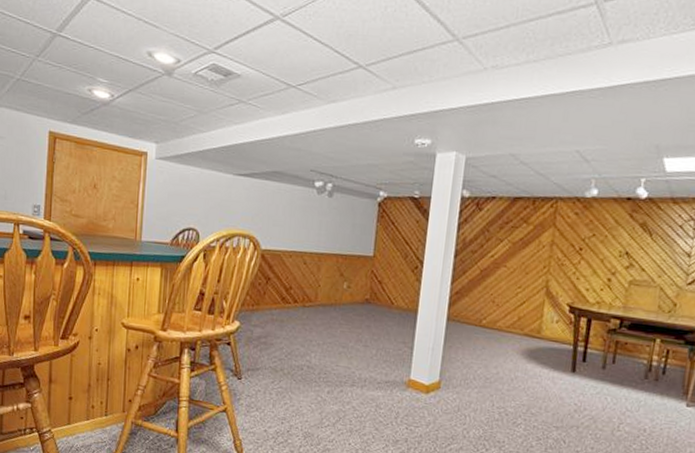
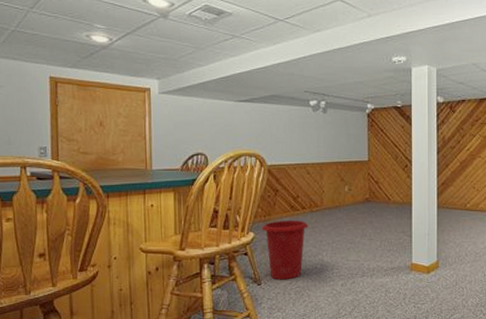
waste bin: none [247,312,300,378] -> present [261,220,309,280]

